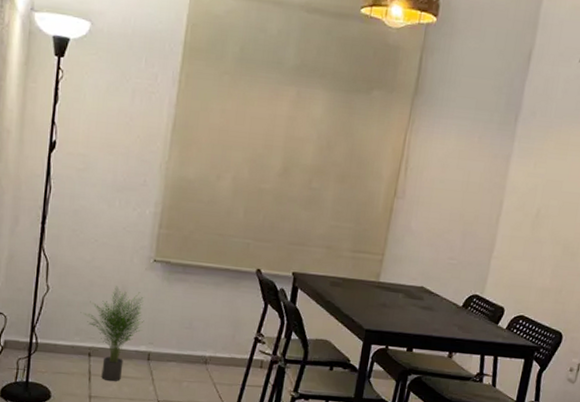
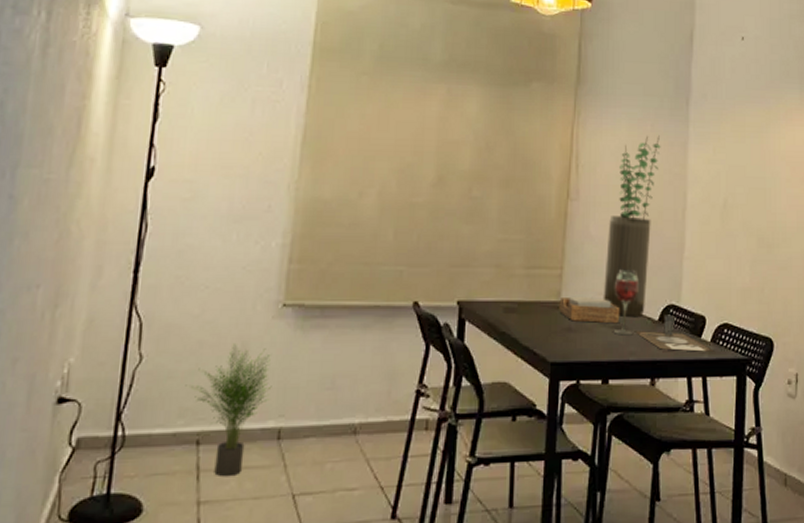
napkin holder: none [377,279,430,305] -> present [559,296,620,324]
vase: none [415,146,486,302] -> present [603,135,661,318]
wineglass: none [421,261,449,316] -> present [613,269,639,336]
place setting: none [439,302,508,337] -> present [634,314,714,352]

